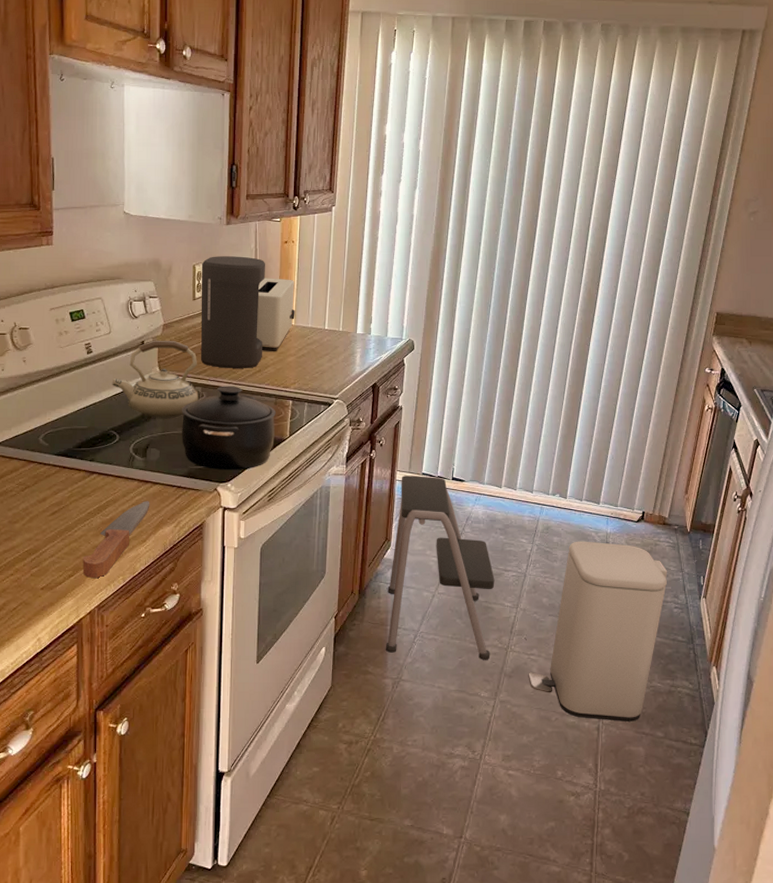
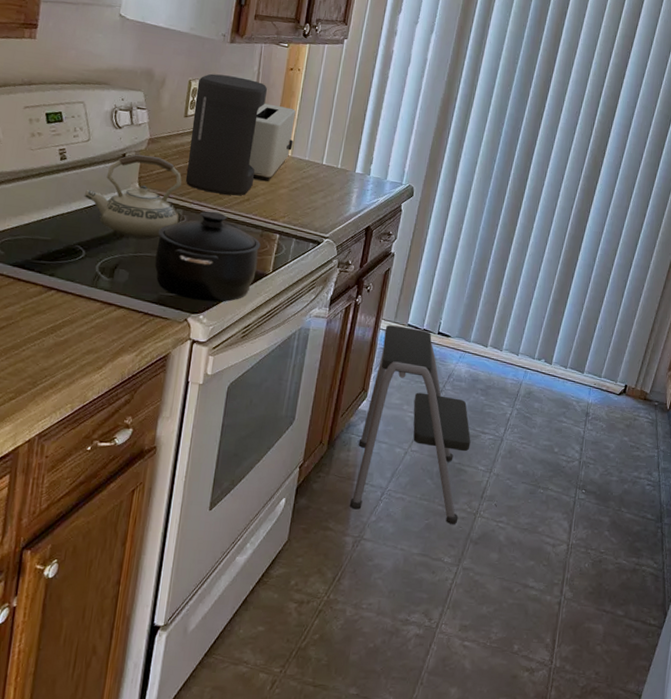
kitchen knife: present [82,501,150,578] -> none [26,325,112,404]
pedal bin: present [528,541,668,721] -> none [494,409,644,598]

